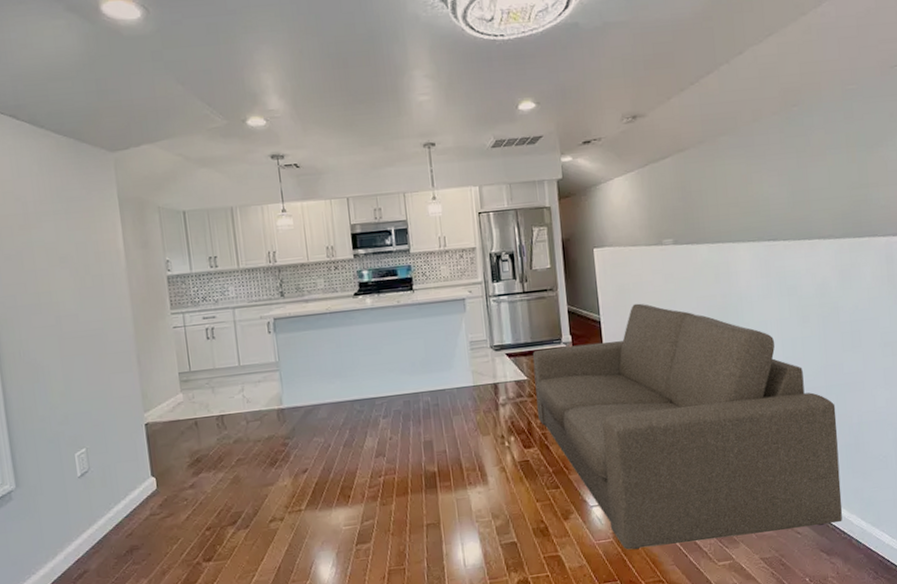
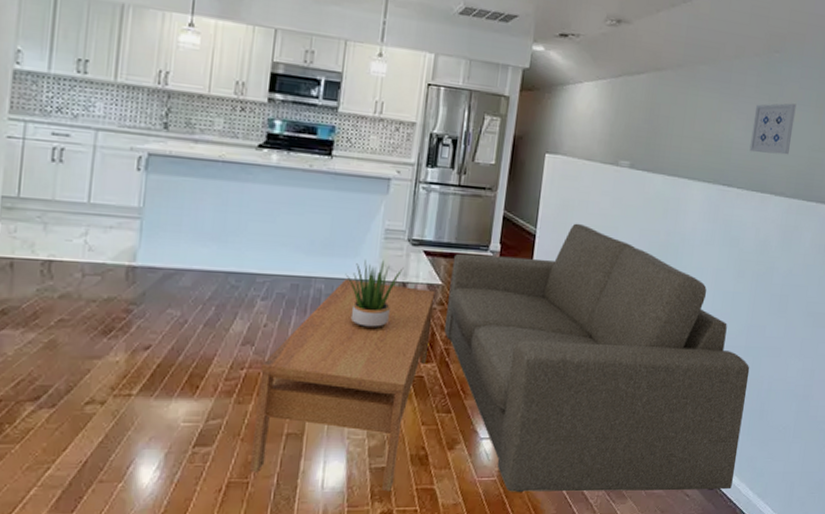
coffee table: none [394,385,528,563] -> present [250,278,436,492]
potted plant: none [445,367,492,428] -> present [345,259,404,329]
wall art: none [784,149,829,204] -> present [749,103,797,155]

